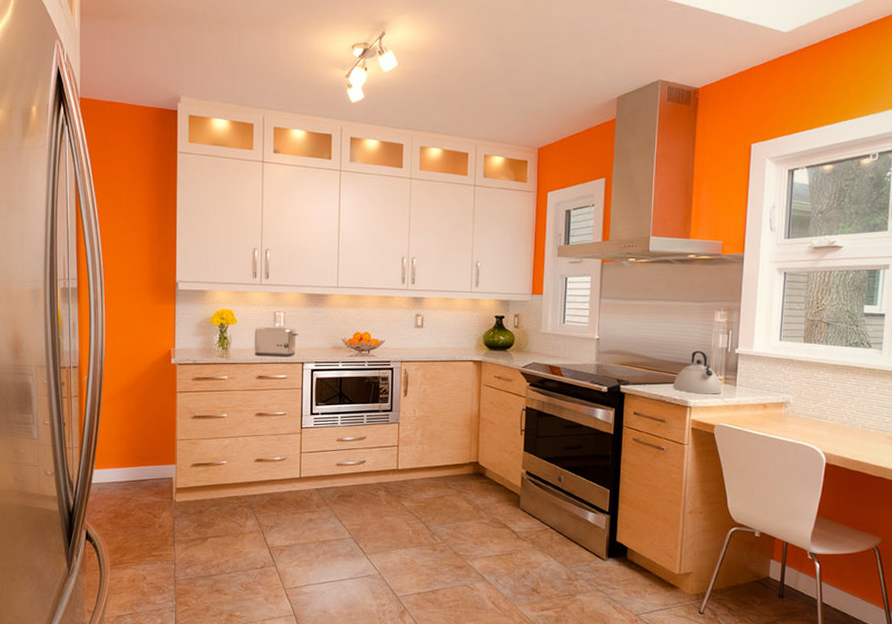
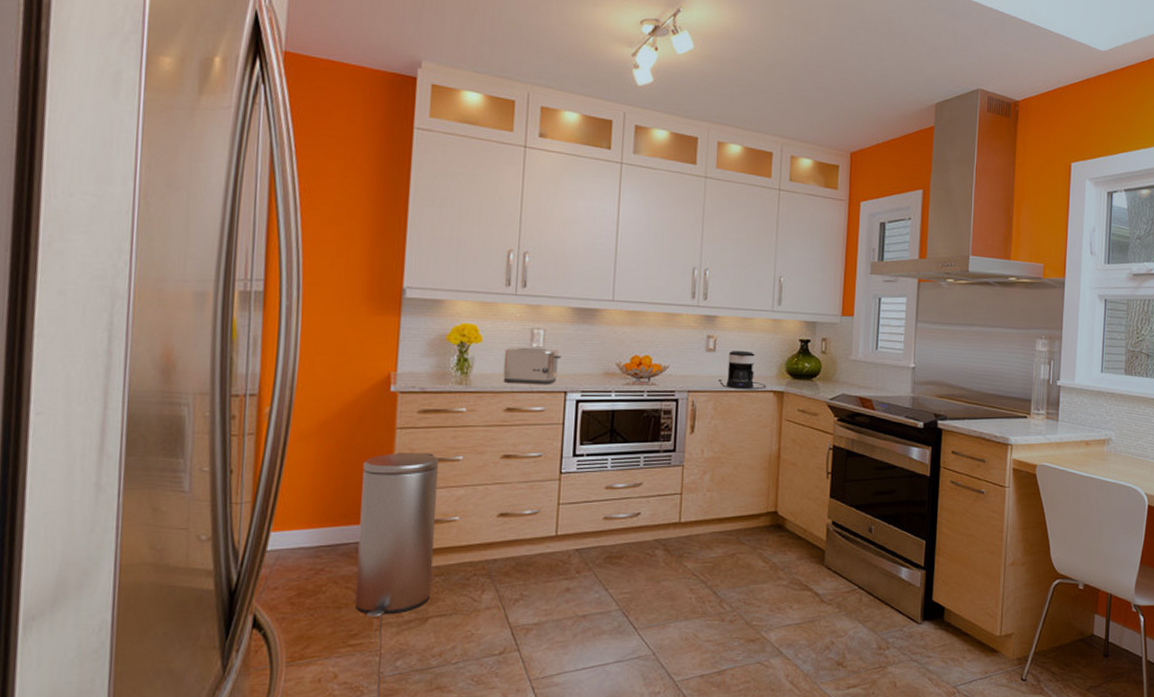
pedal bin: none [154,411,210,535] -> present [355,453,440,617]
coffee maker: none [426,326,467,360] -> present [718,350,767,390]
kettle: present [673,350,722,395] -> none [993,382,1044,431]

